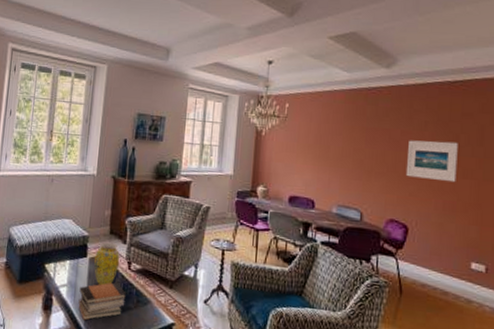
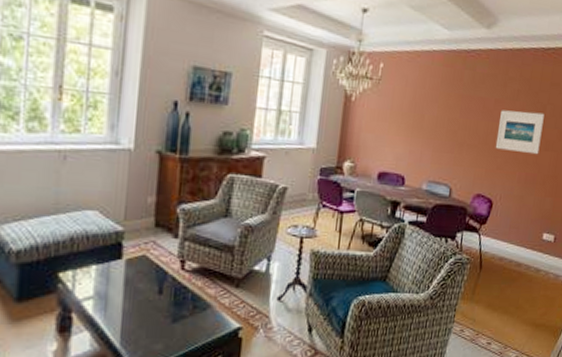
book stack: present [78,282,126,321] -> none [111,287,179,339]
vase: present [94,242,120,286] -> none [133,237,170,293]

